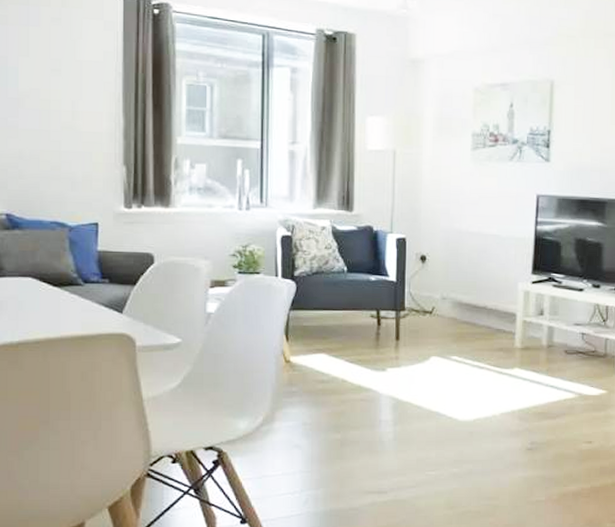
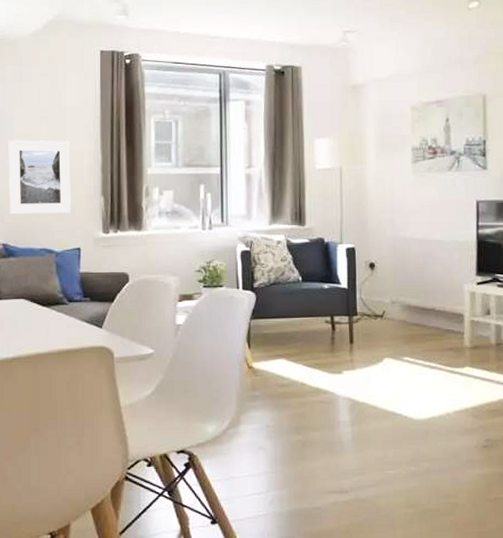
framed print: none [12,94,87,183] -> present [8,140,71,215]

